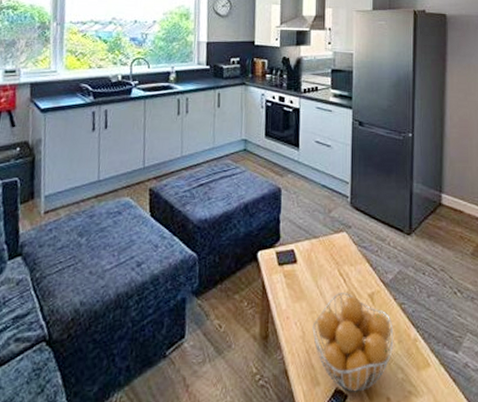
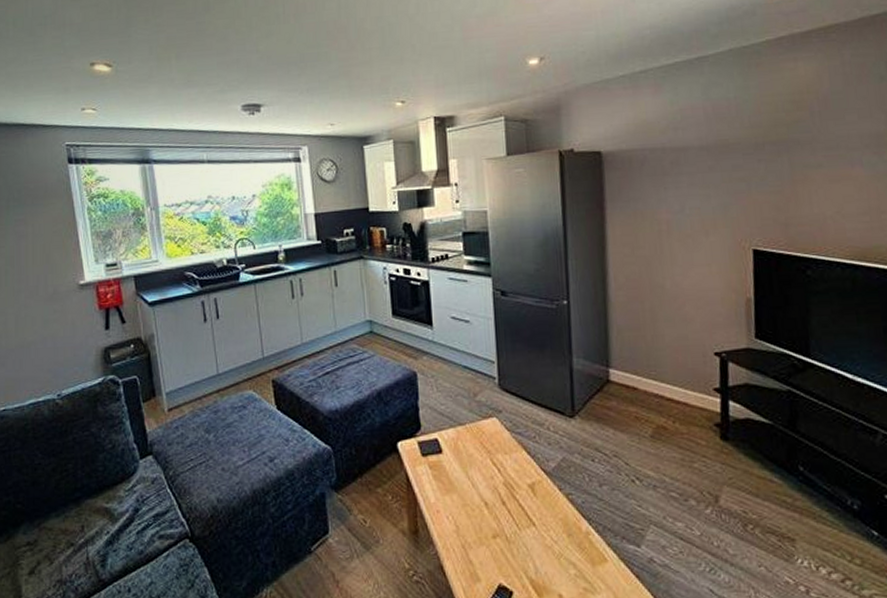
fruit basket: present [312,293,394,392] -> none [466,484,562,589]

